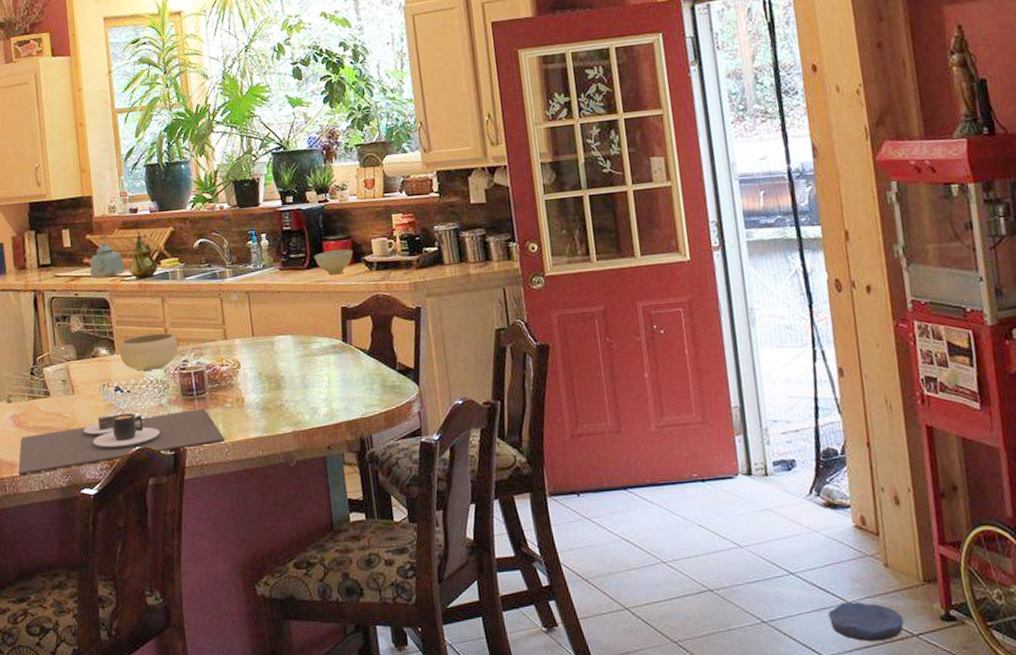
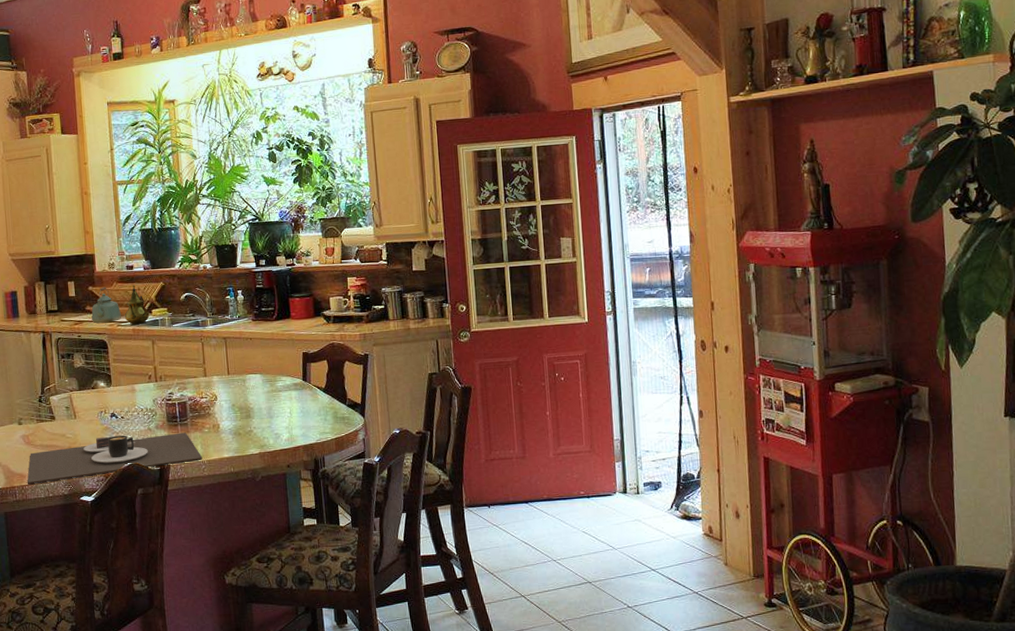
bowl: present [119,332,179,371] -> none [115,370,166,401]
bowl: present [313,249,353,275] -> none [281,305,314,326]
pet bowl: present [827,602,904,641] -> none [678,592,737,622]

